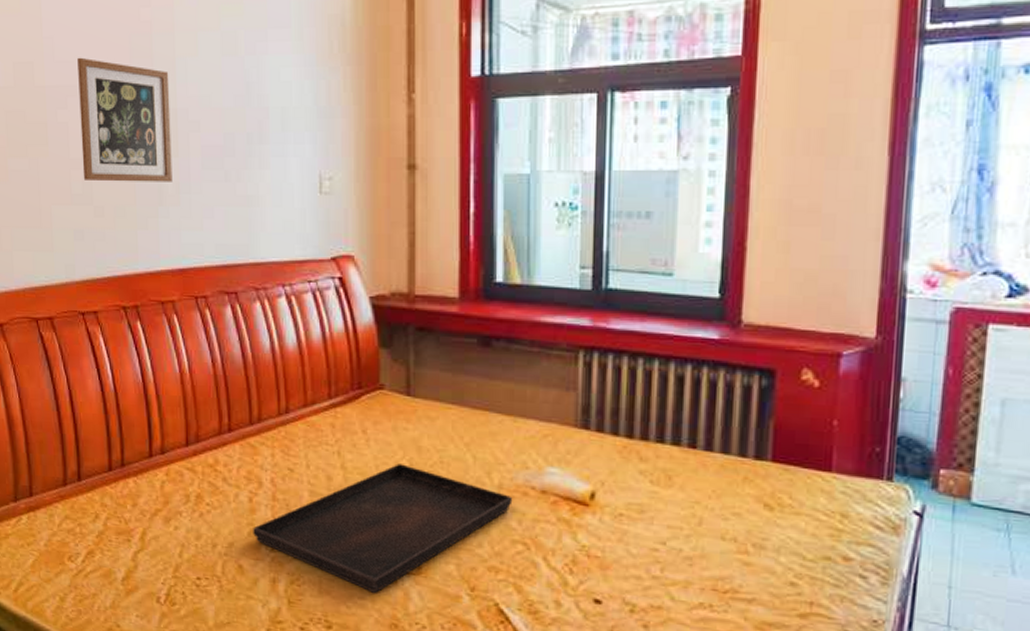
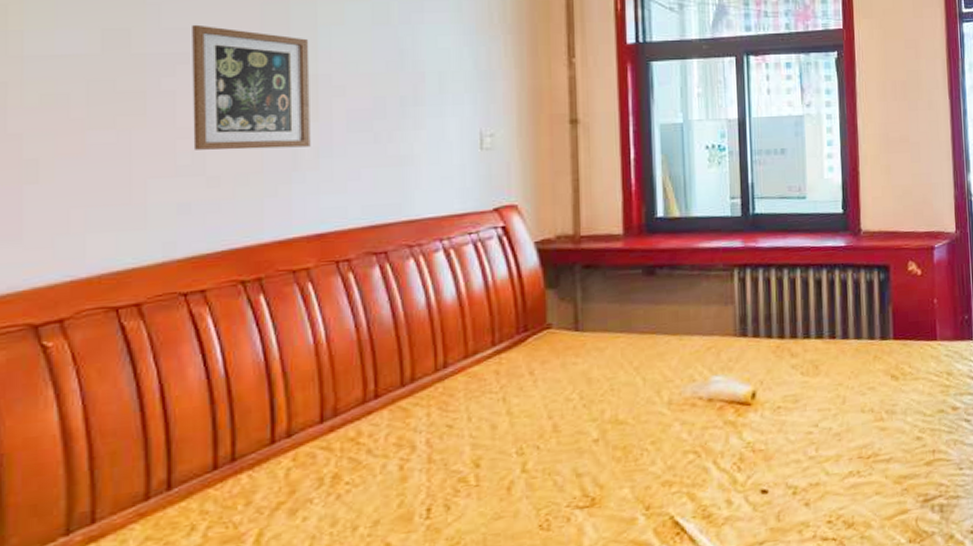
serving tray: present [253,464,513,593] -> none [404,398,682,537]

